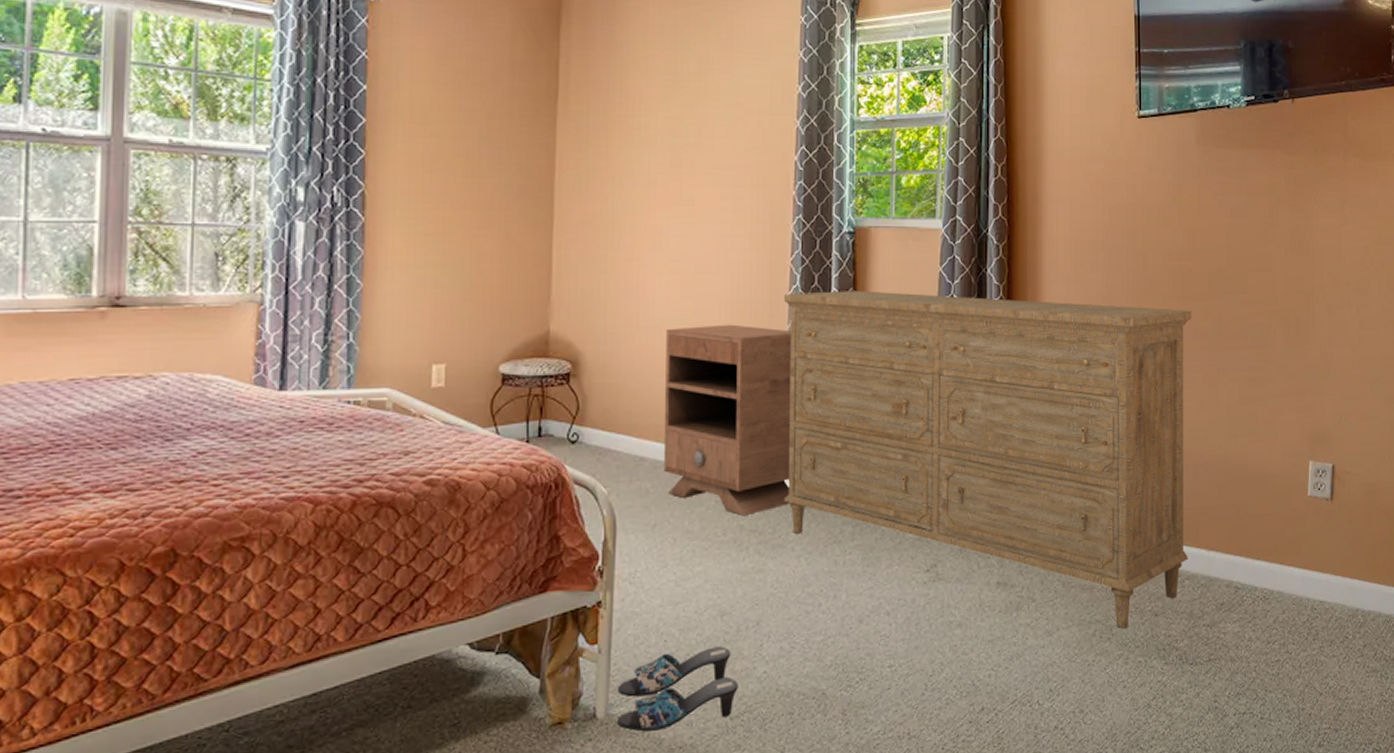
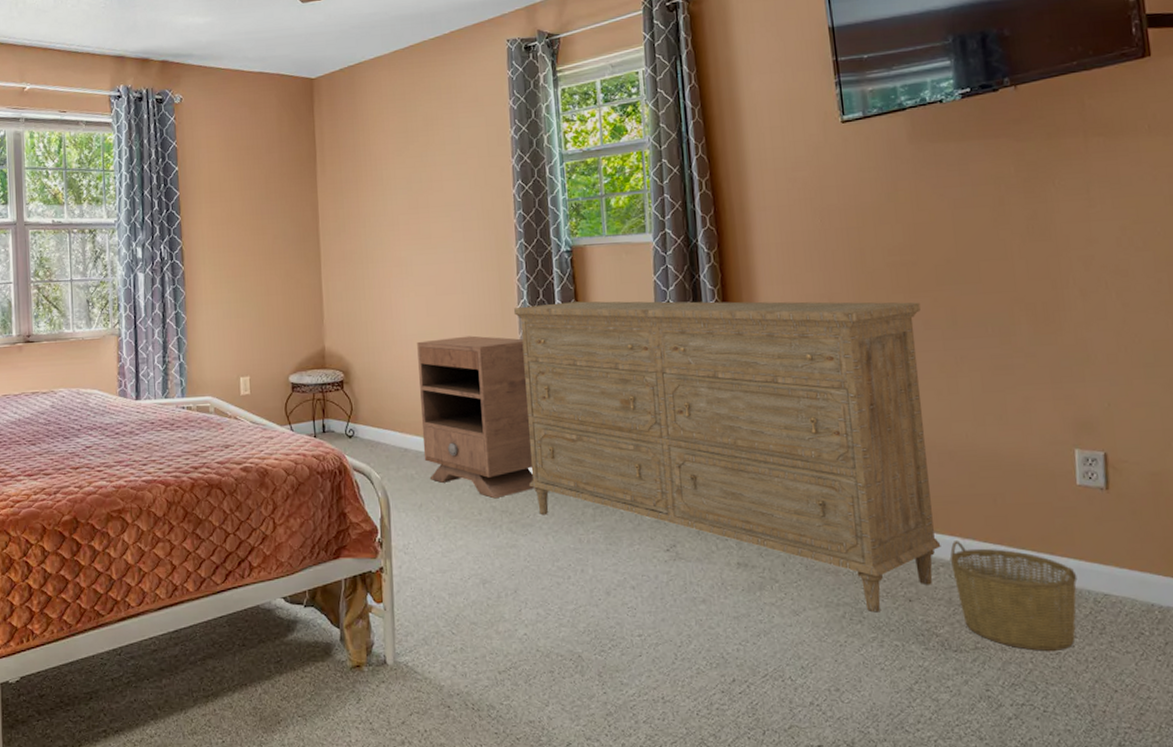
slippers: present [616,646,738,732] -> none [402,610,503,678]
basket: none [1195,553,1300,660] -> present [950,541,1078,651]

